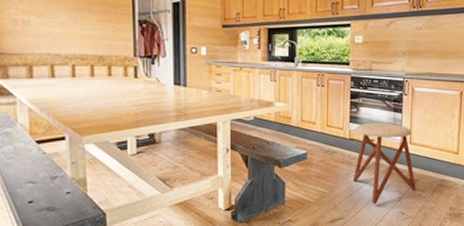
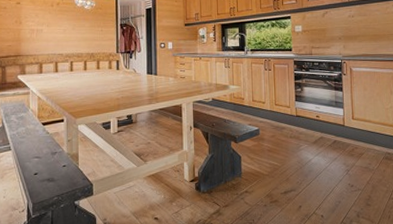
stool: present [353,122,416,205] -> none [300,100,362,177]

